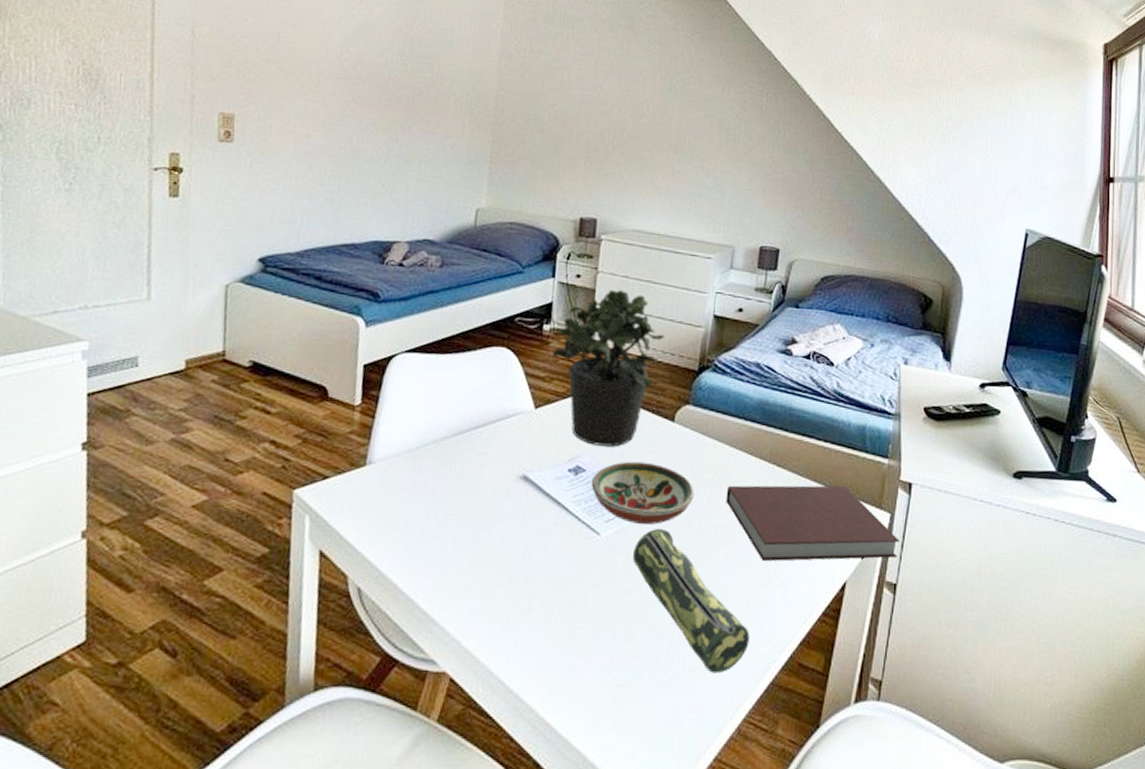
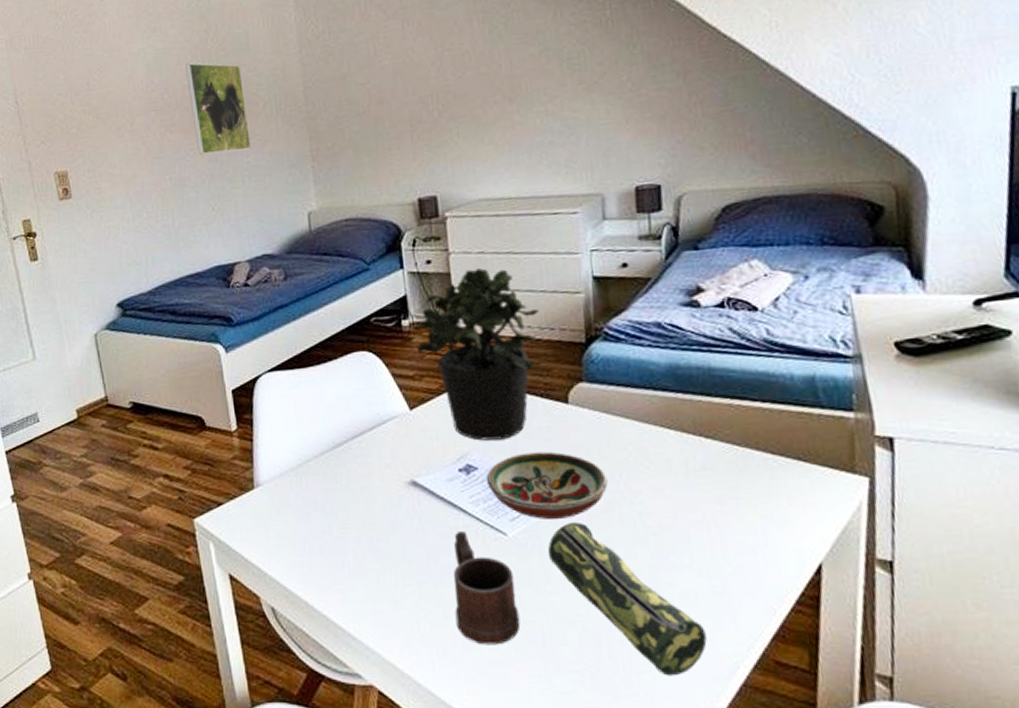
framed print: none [380,43,440,138] -> present [186,63,252,155]
mug: none [538,528,599,638] -> present [453,532,521,645]
notebook: present [726,485,899,561] -> none [646,451,889,547]

